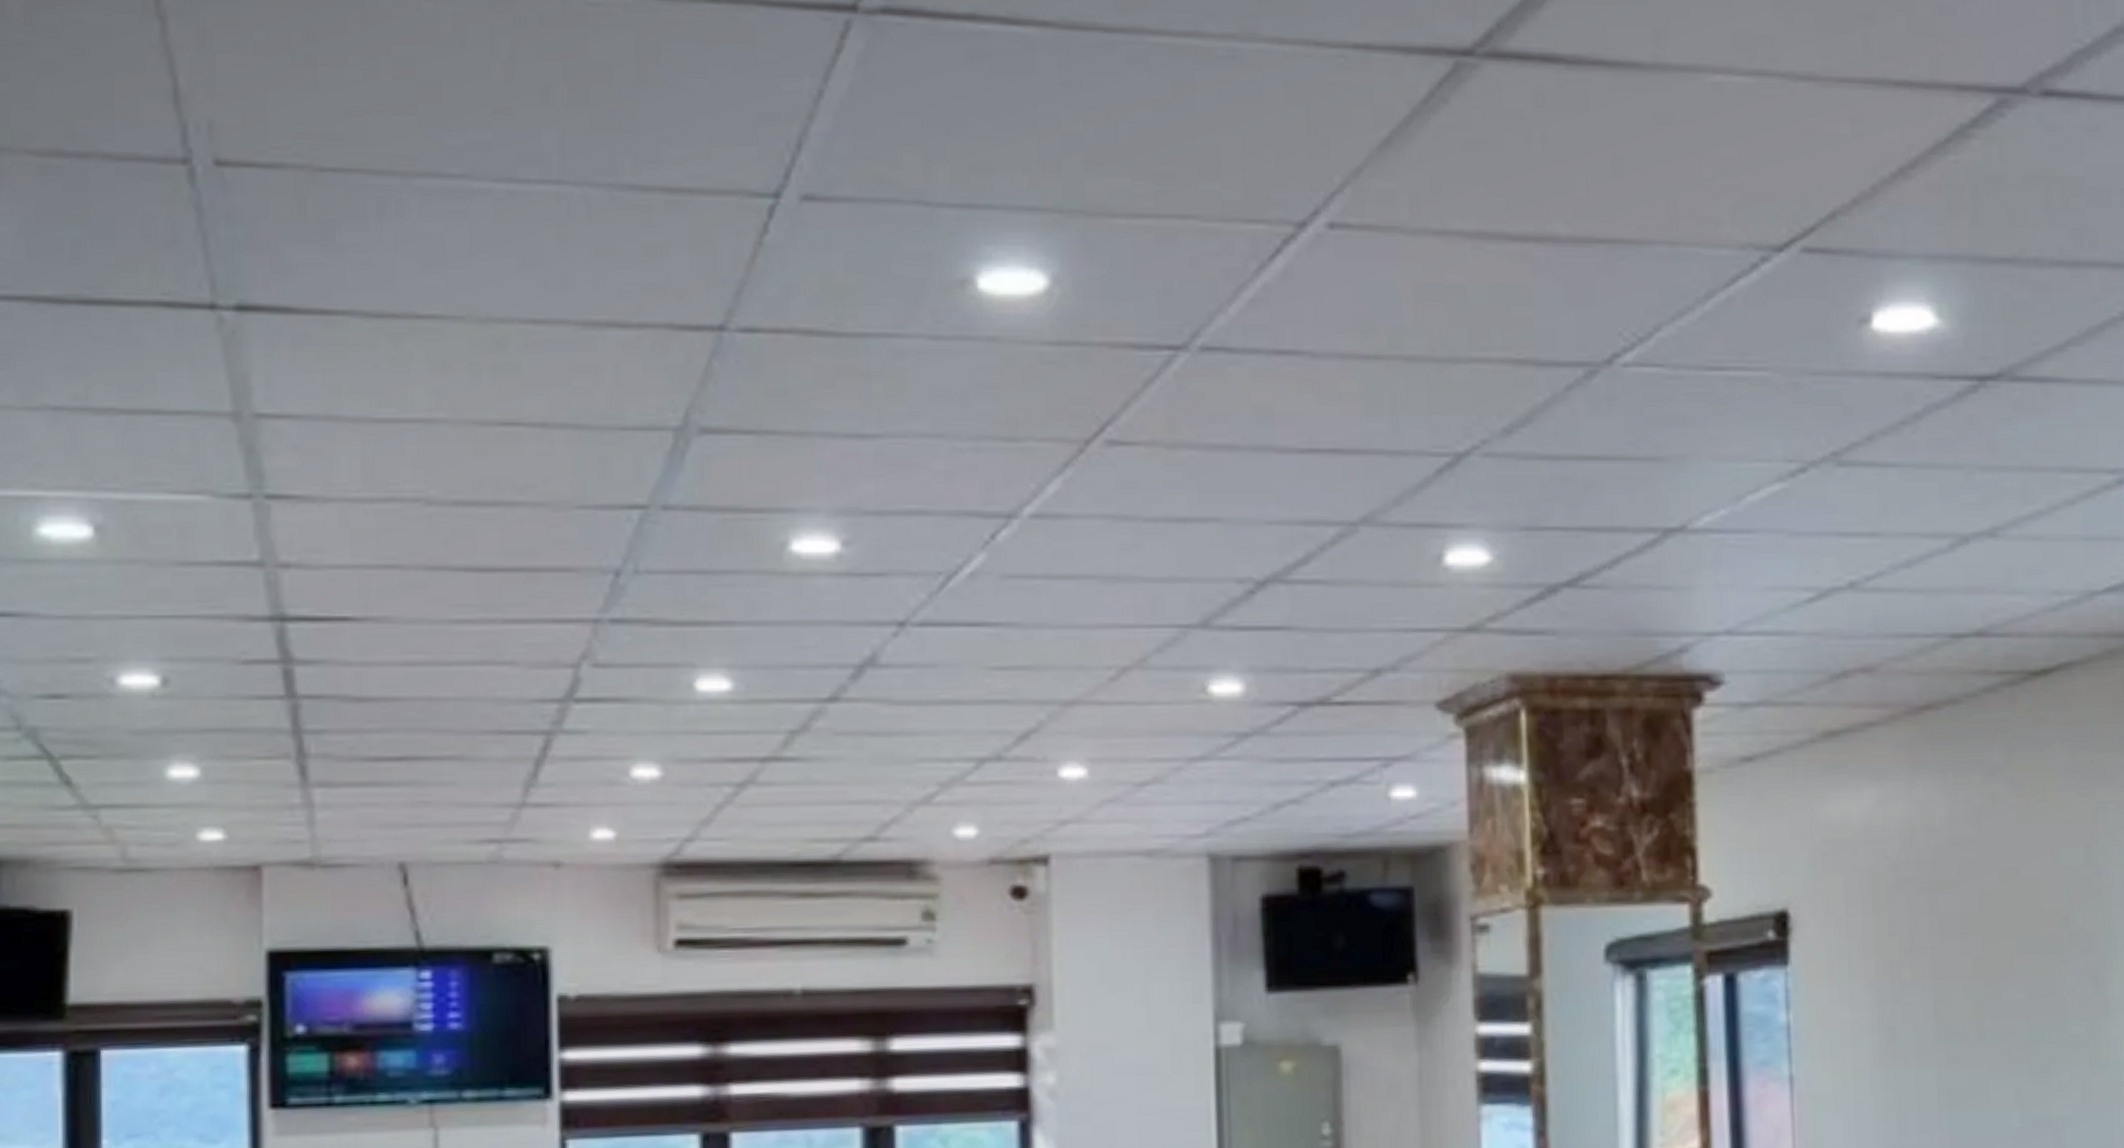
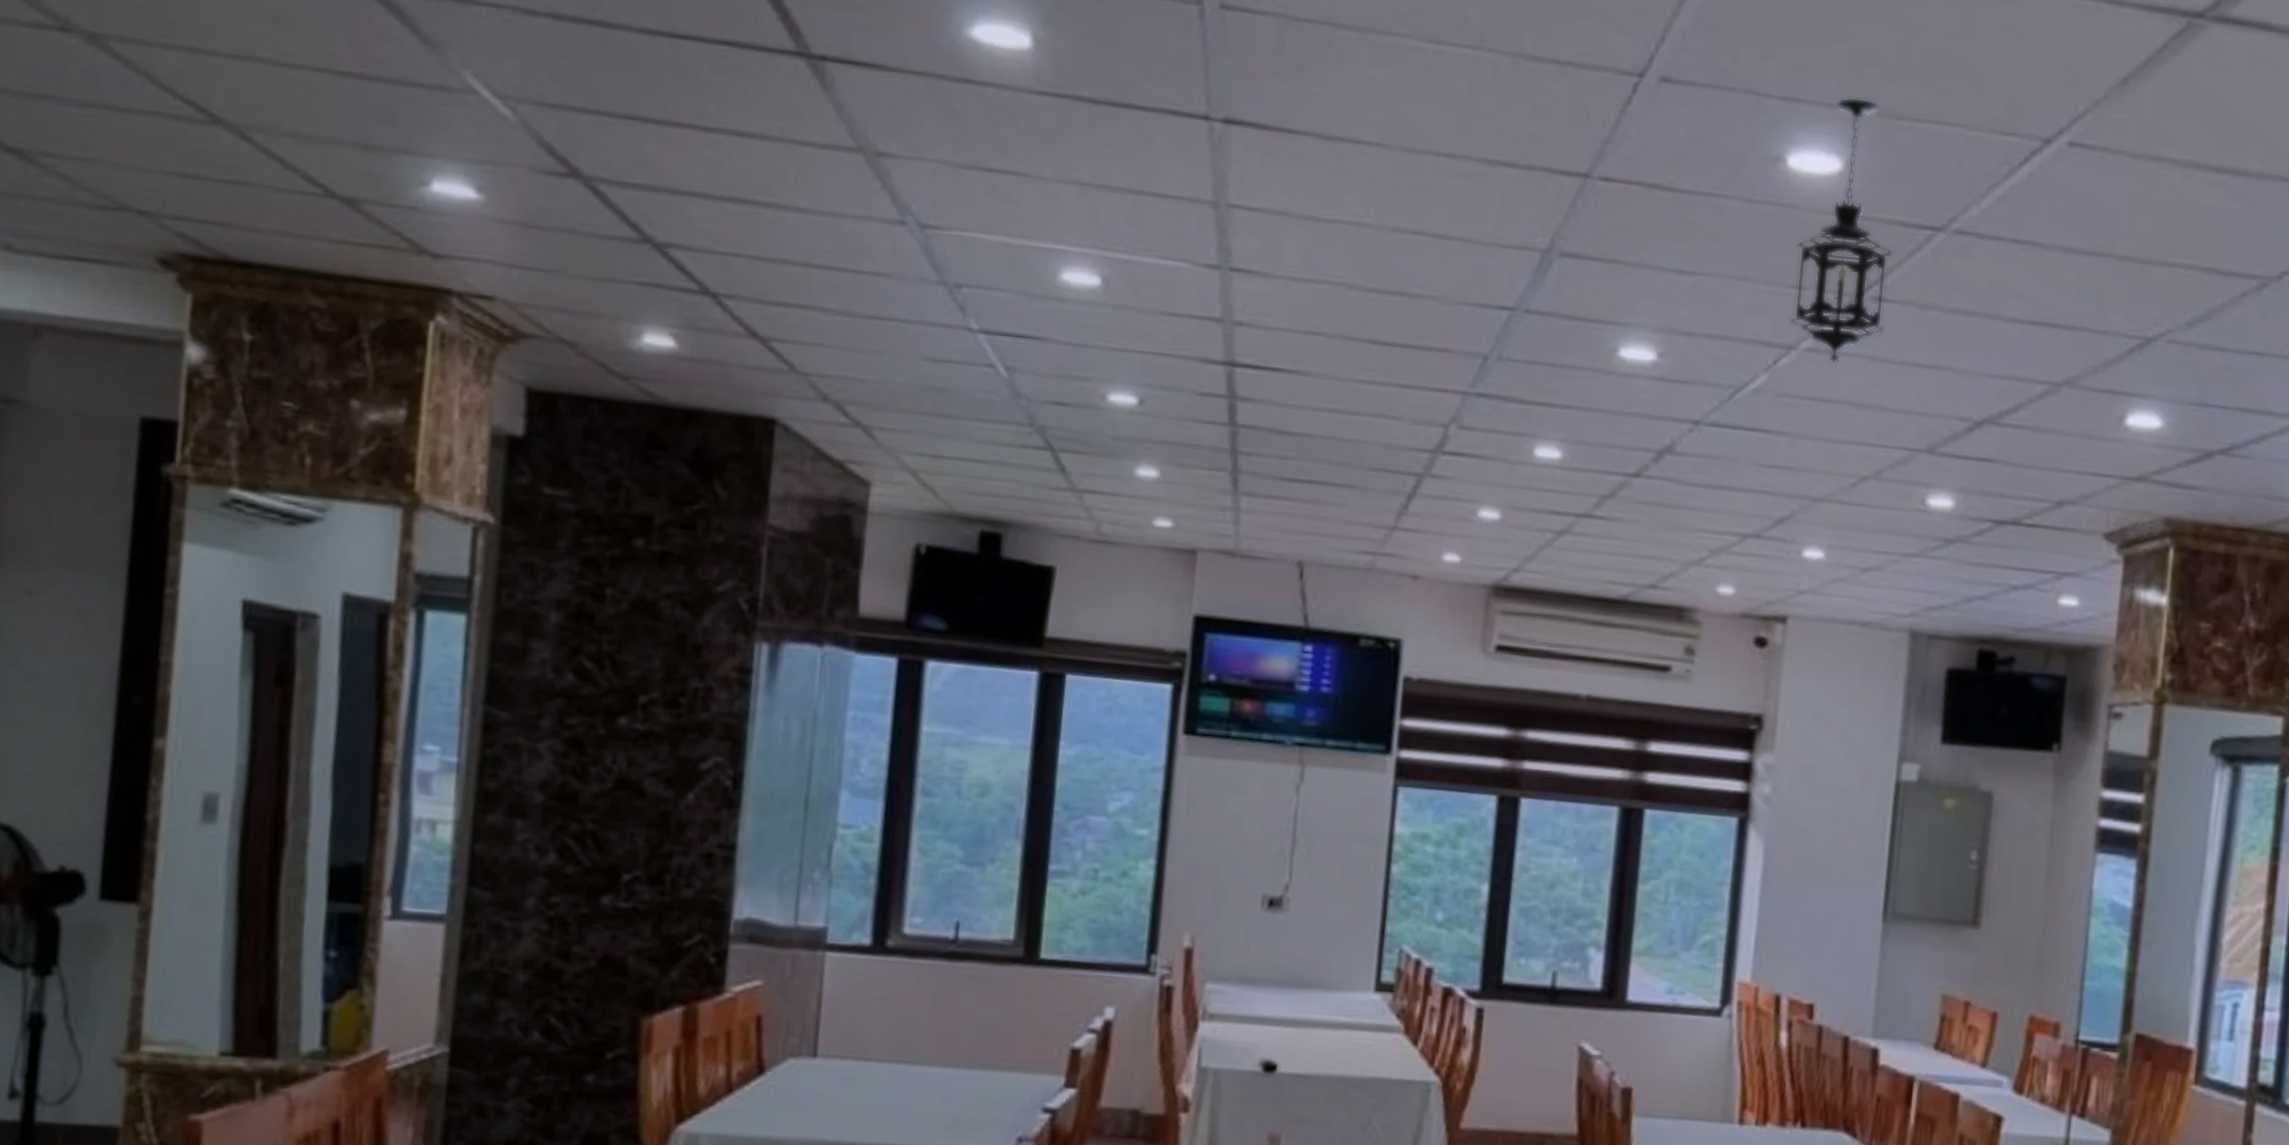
hanging lantern: none [1002,195,1128,529] -> present [1790,97,1892,363]

